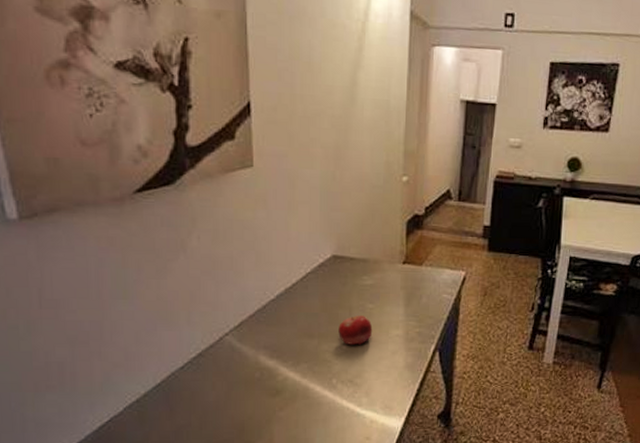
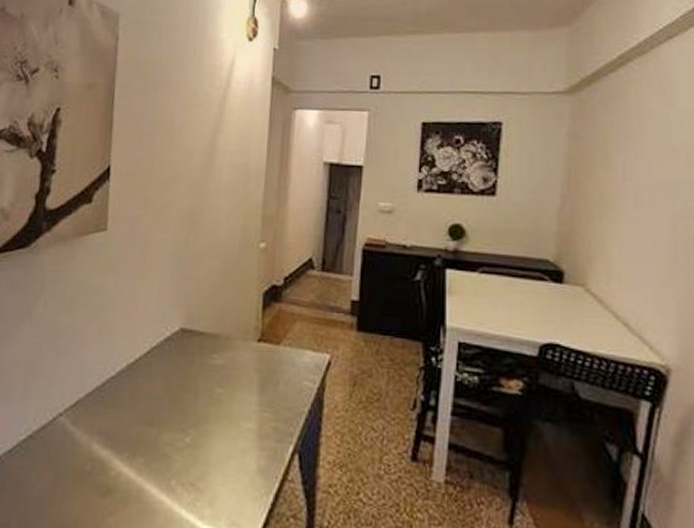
fruit: present [338,315,373,345] -> none [181,401,221,438]

